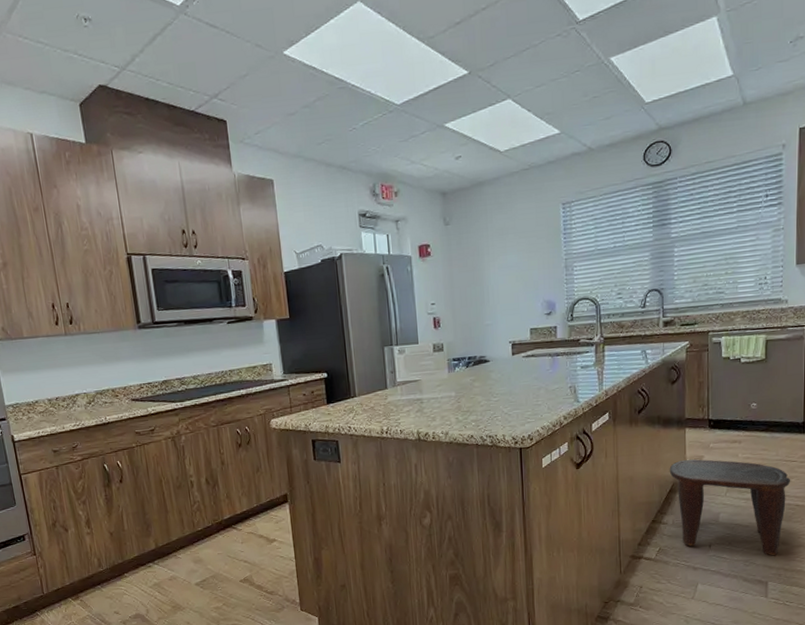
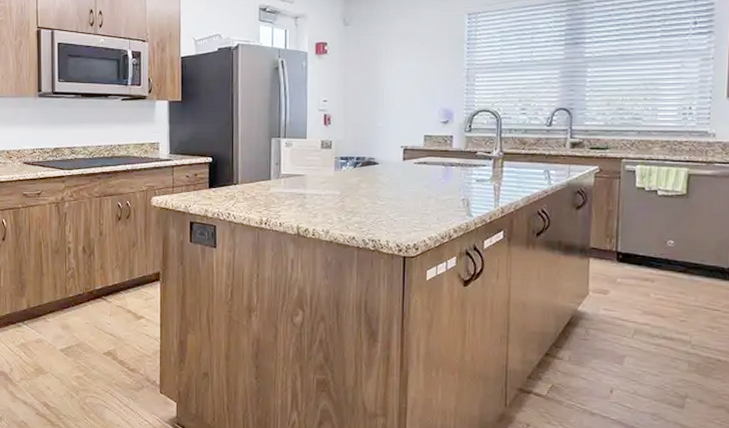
stool: present [669,459,791,556] -> none [568,291,712,414]

